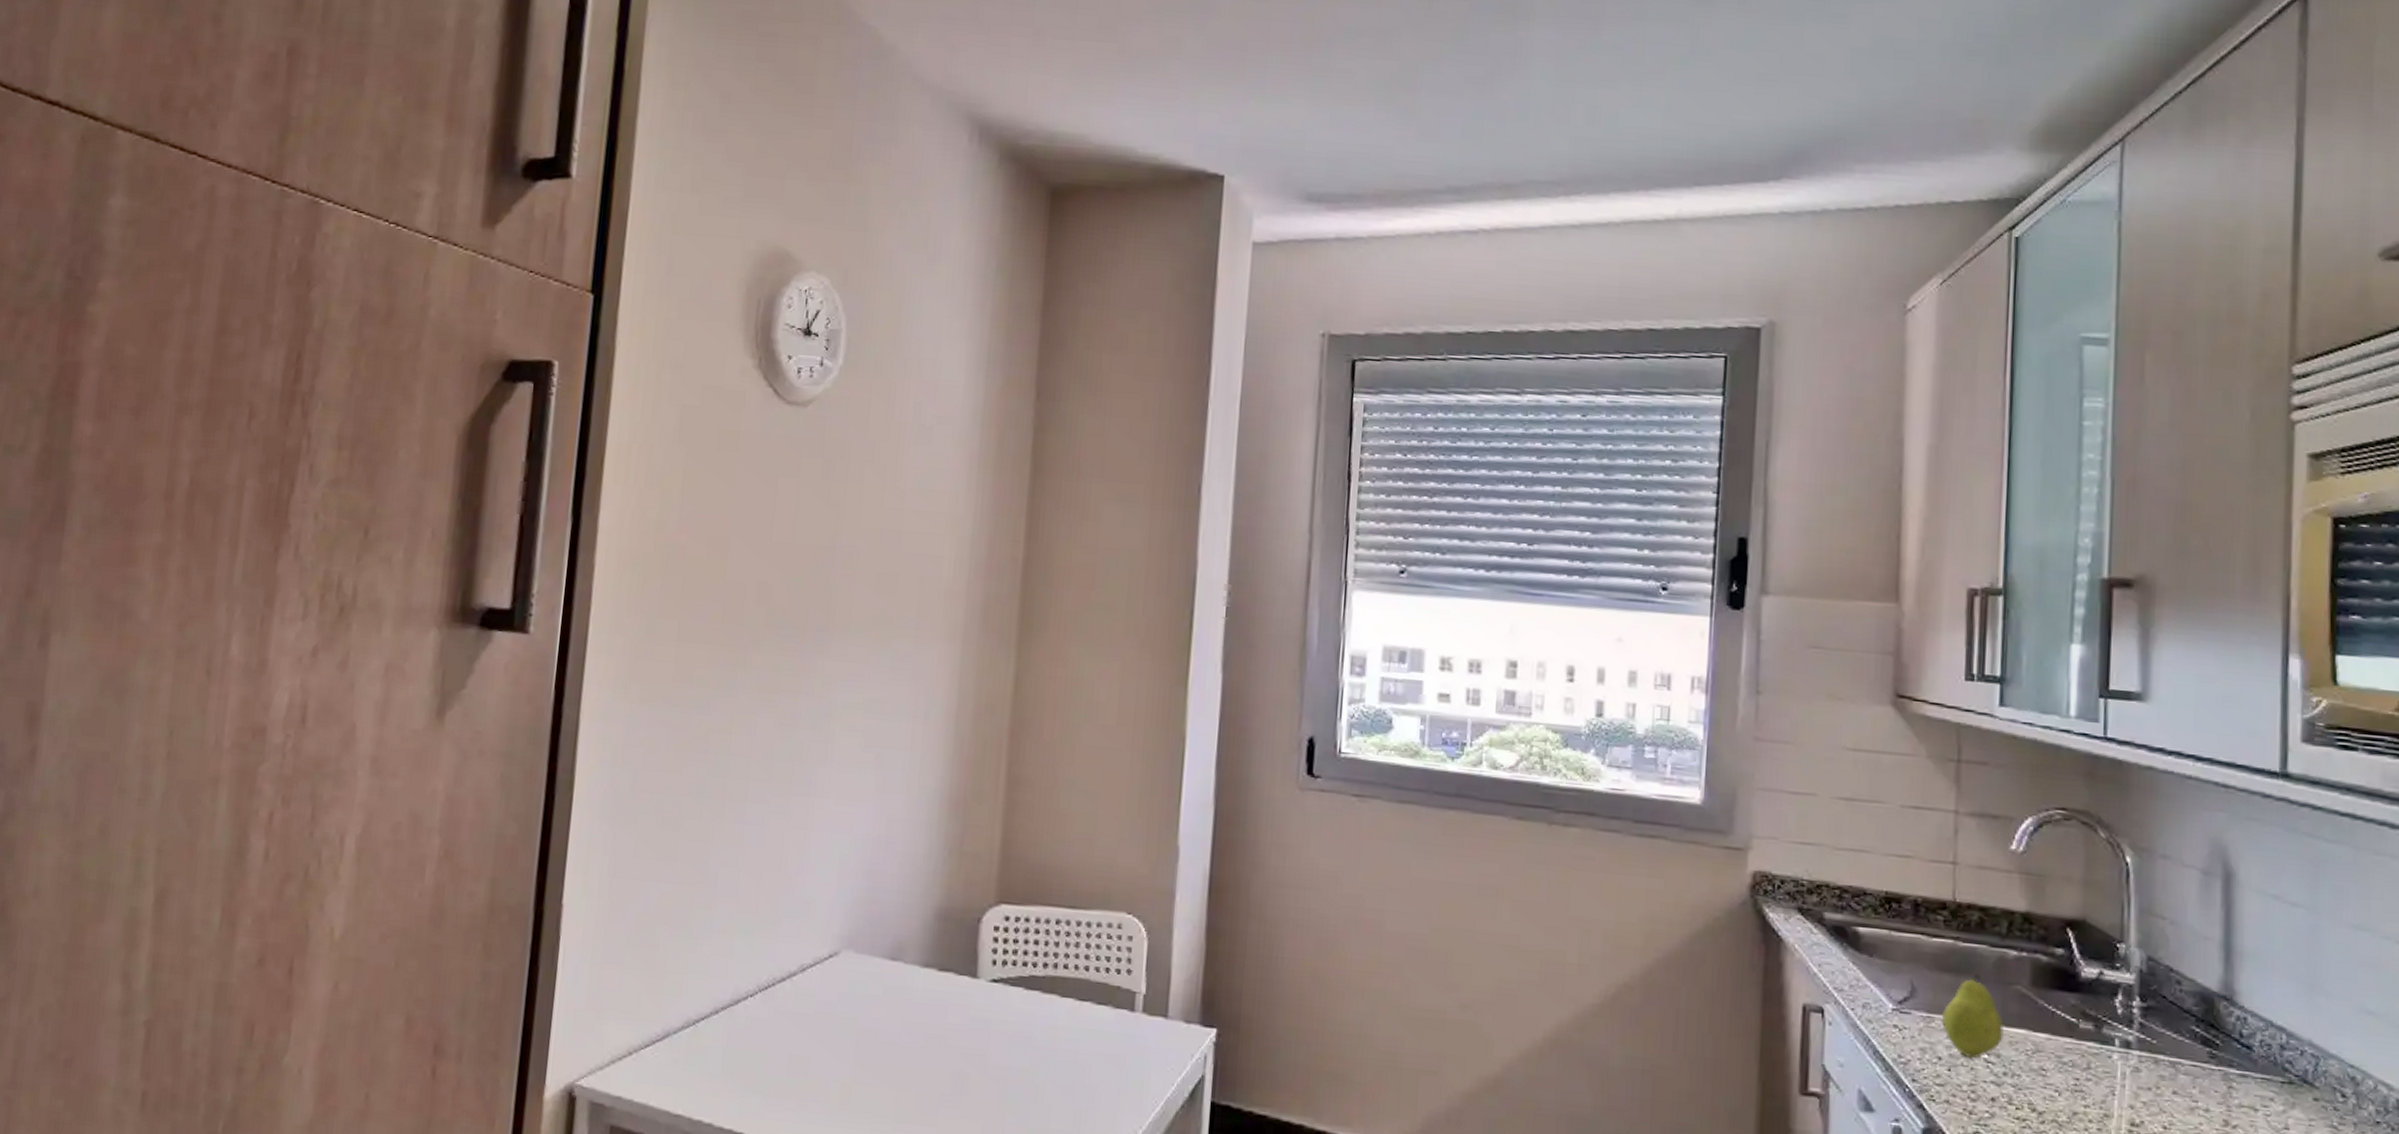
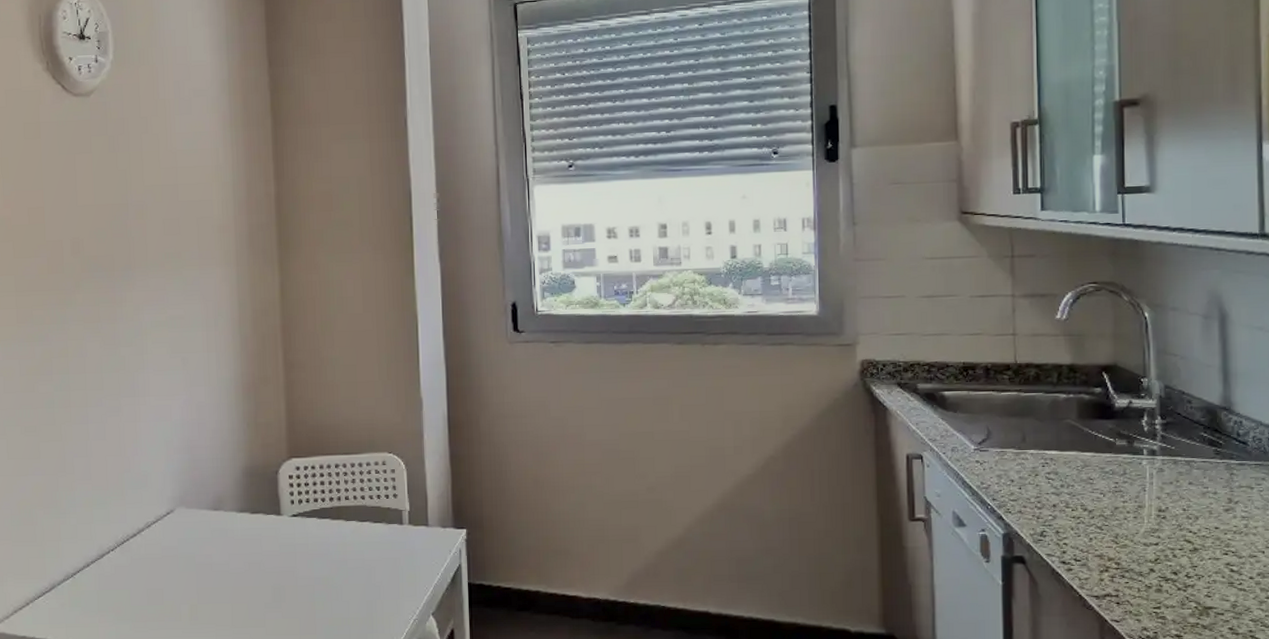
fruit: present [1941,973,2004,1058] -> none [1011,415,1059,477]

